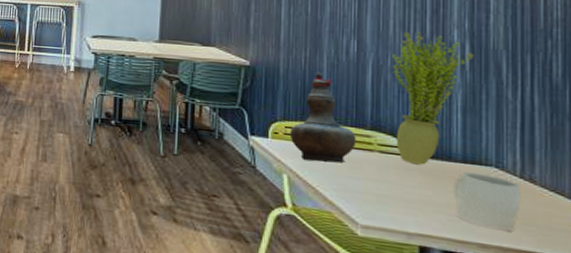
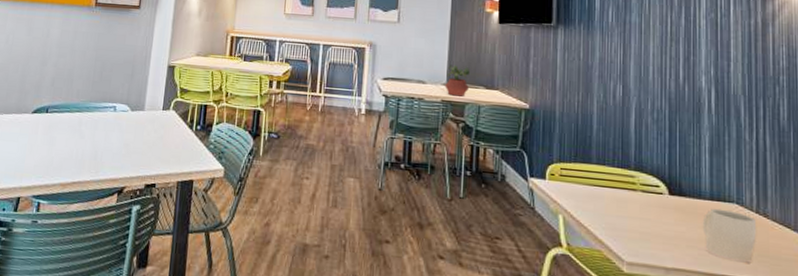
potted plant: none [157,22,184,54] -> present [445,65,469,97]
decorative vase: present [289,71,357,164] -> none [564,114,622,203]
potted plant: present [392,31,475,165] -> none [651,77,719,203]

